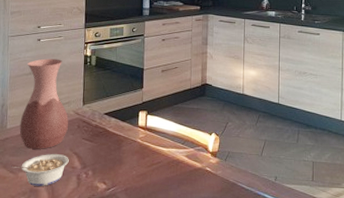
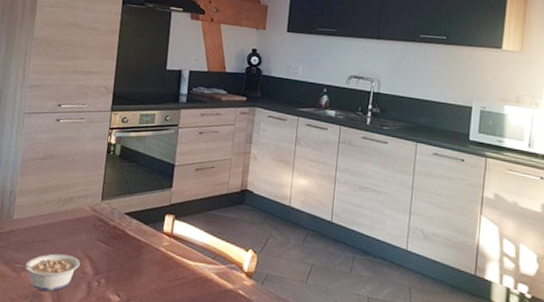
vase: present [19,58,69,149] -> none [27,142,84,248]

